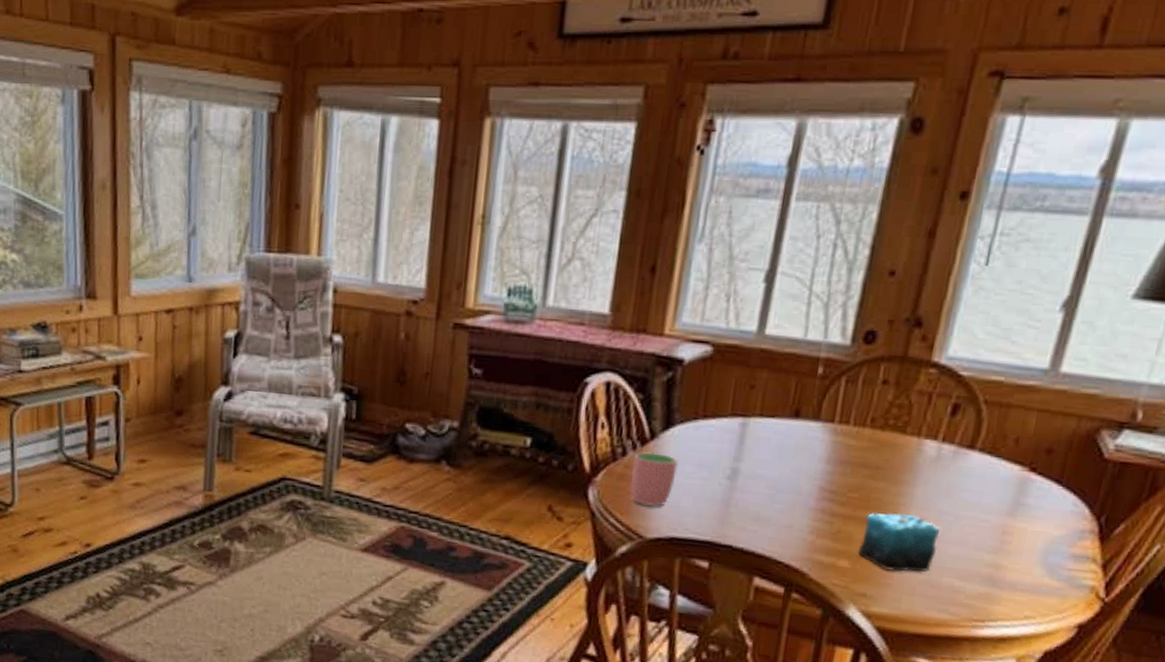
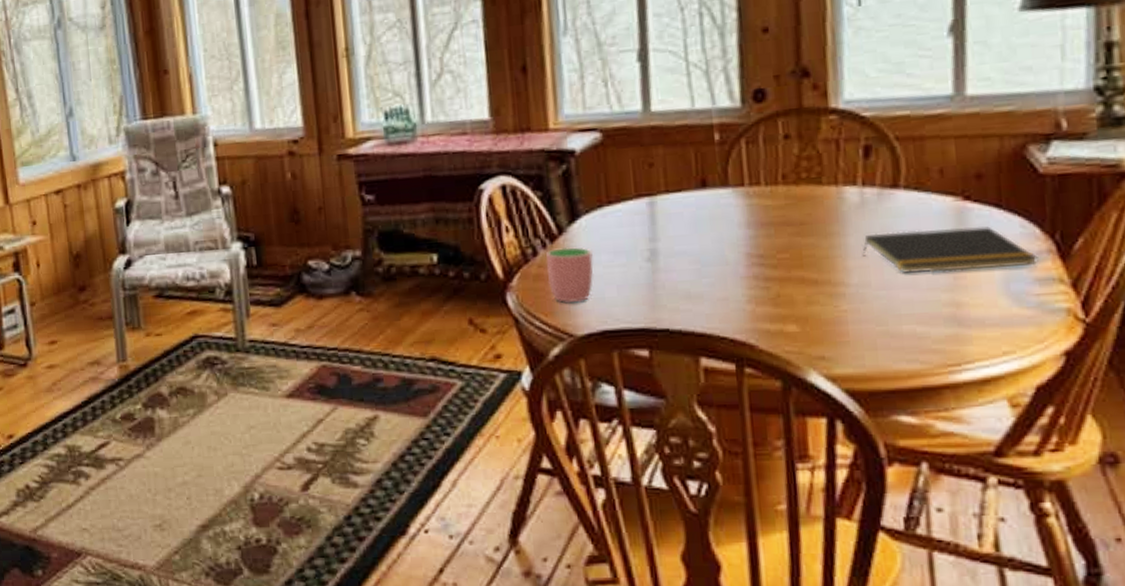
candle: present [858,512,940,572] -> none [803,266,888,328]
notepad: none [924,488,1080,542] -> present [862,226,1038,273]

